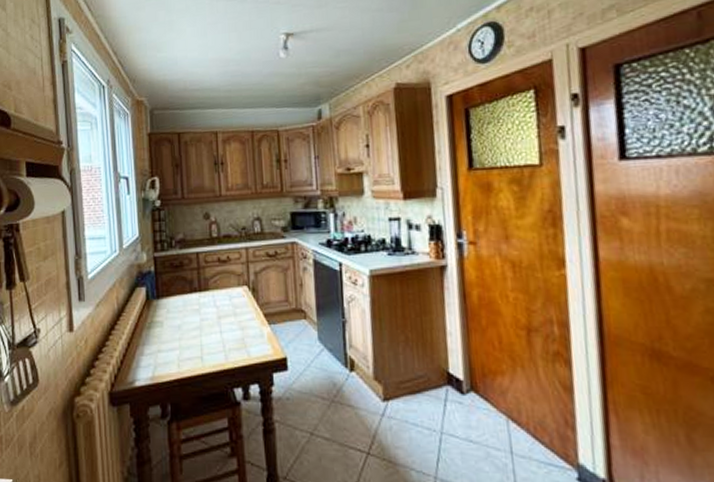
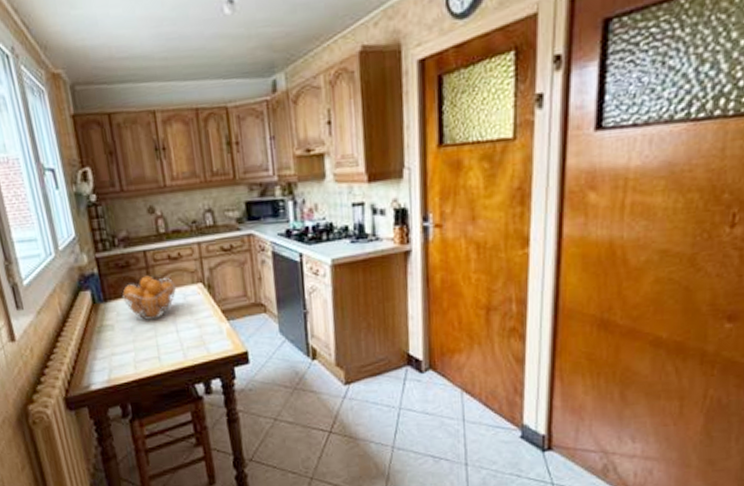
fruit basket: none [173,276,224,319] -> present [121,275,177,320]

